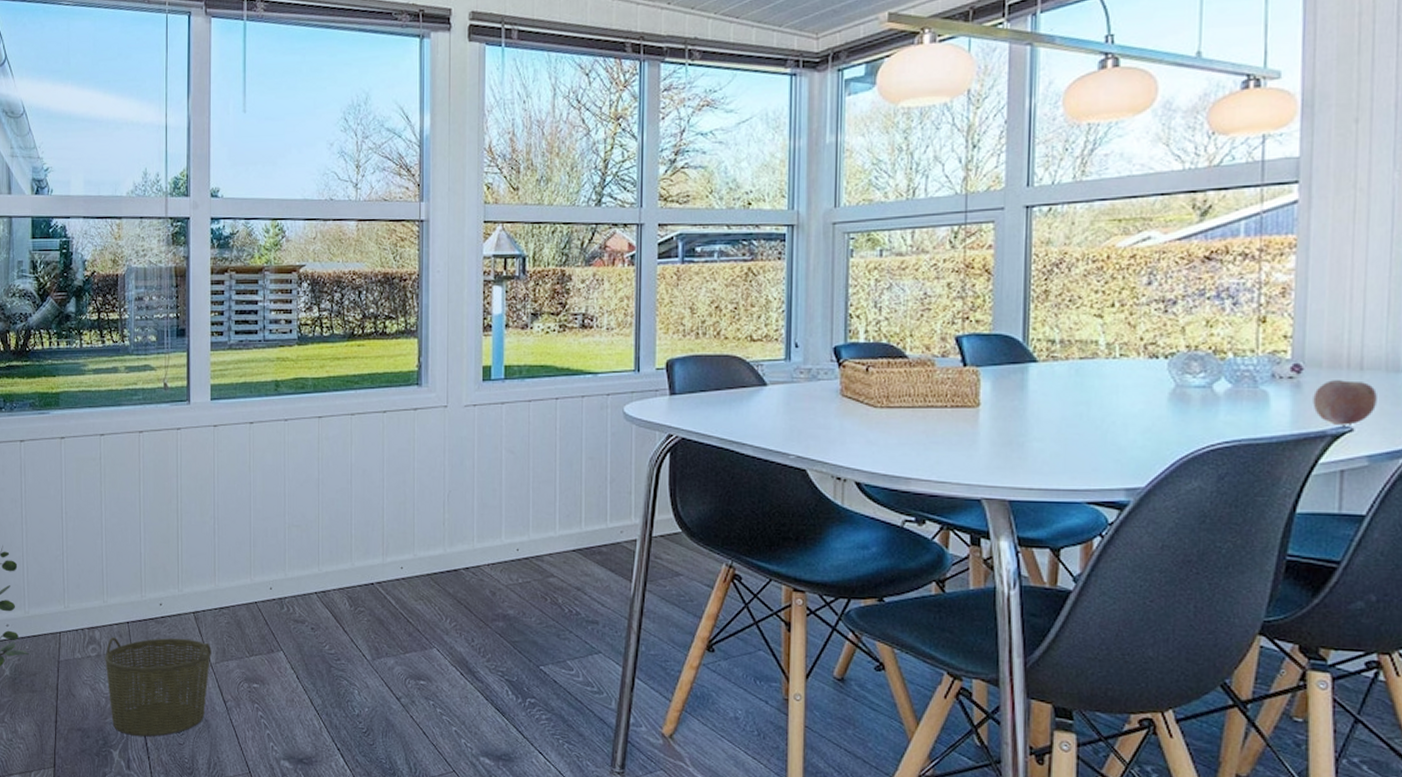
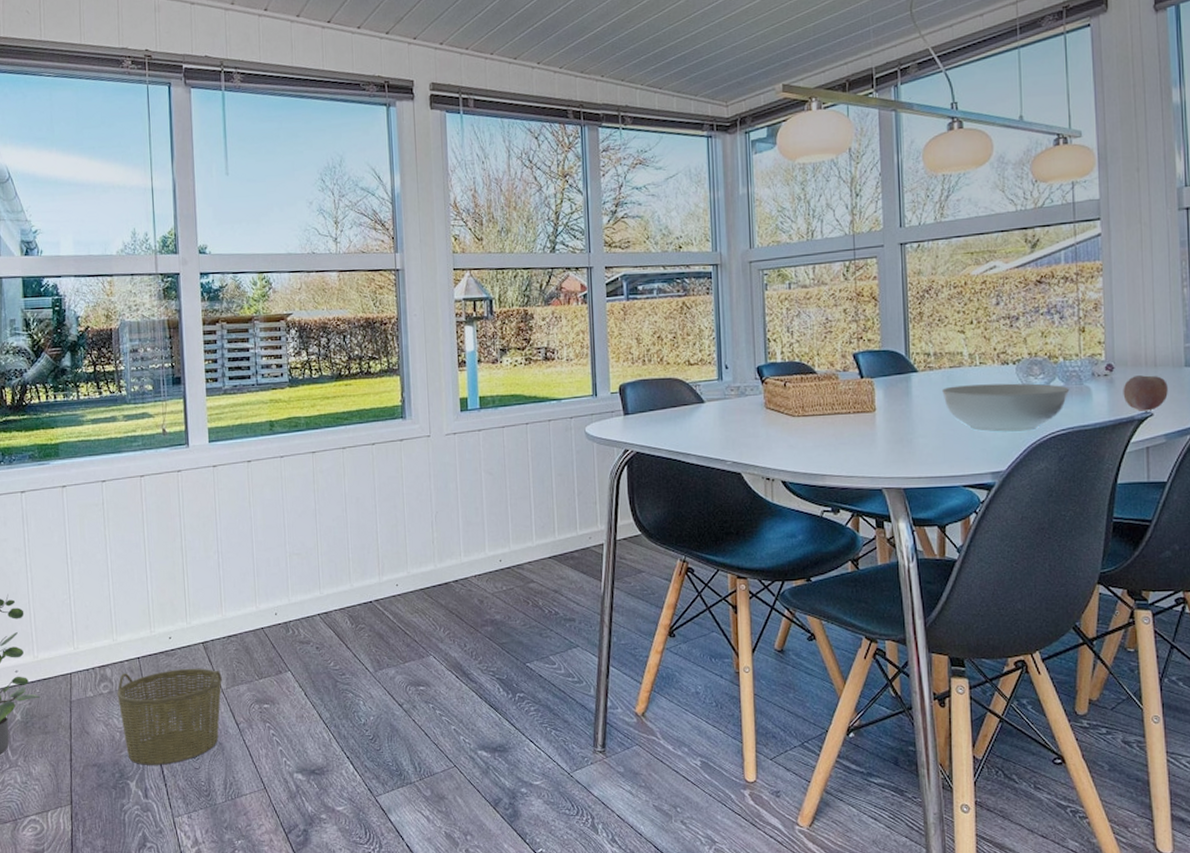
bowl: none [1068,381,1240,441] -> present [942,383,1070,432]

